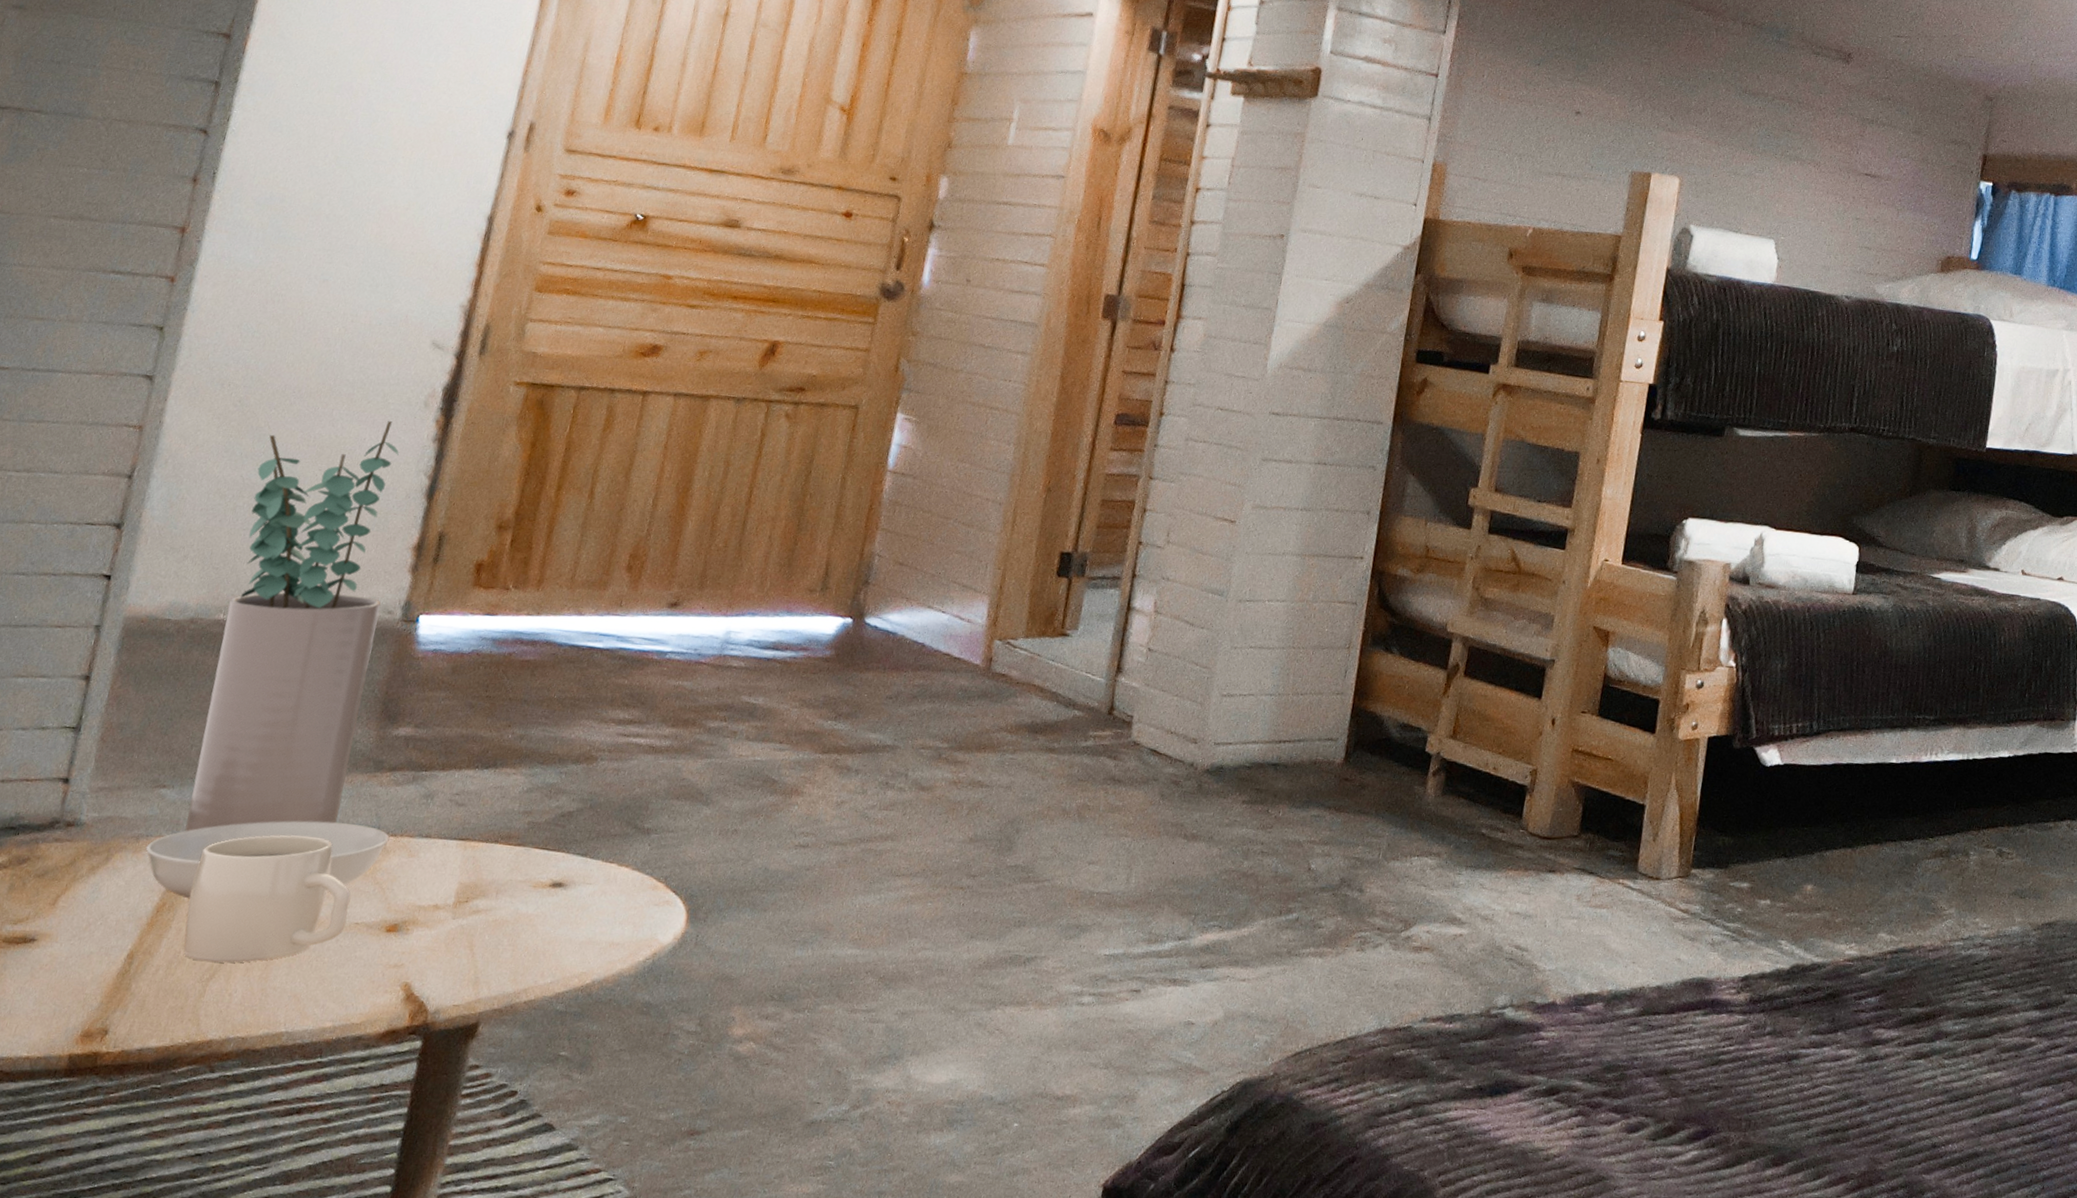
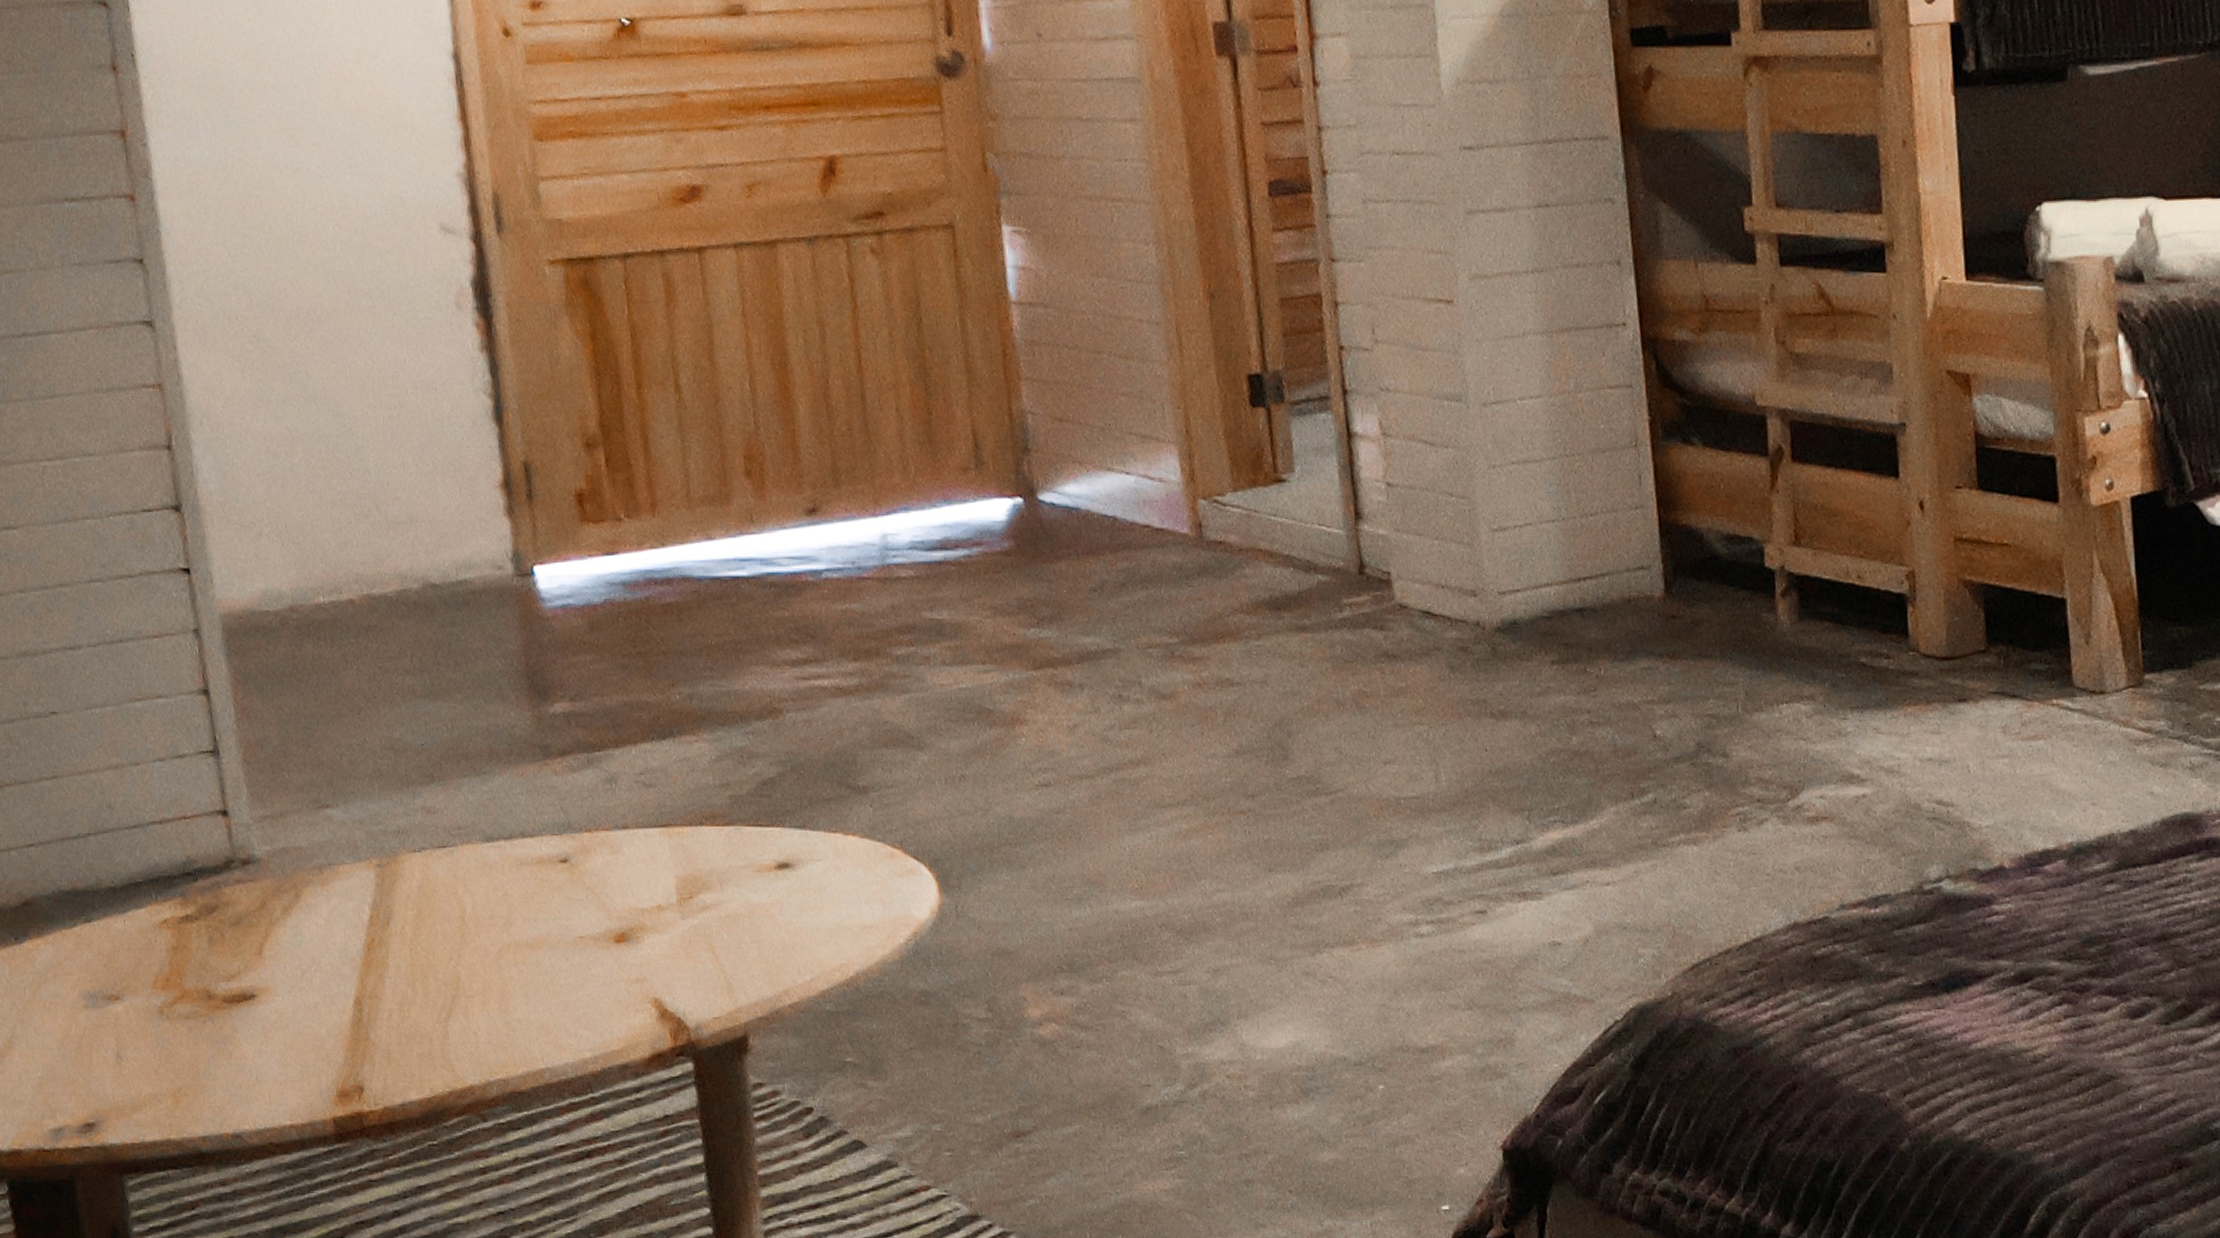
bowl: present [145,821,390,899] -> none [332,824,585,931]
mug: present [183,834,351,963] -> none [391,843,570,1000]
vase: present [184,420,399,832] -> none [300,332,523,855]

